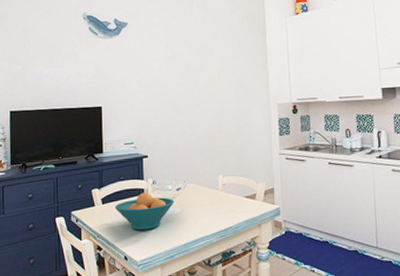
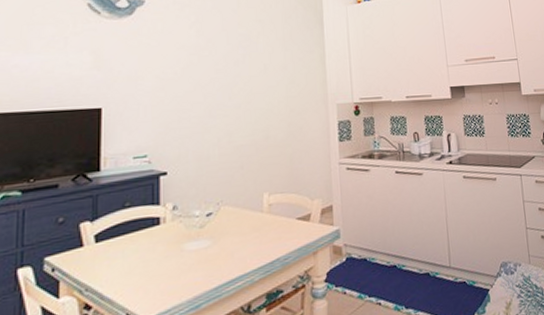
fruit bowl: present [115,192,175,230] -> none [115,221,204,276]

